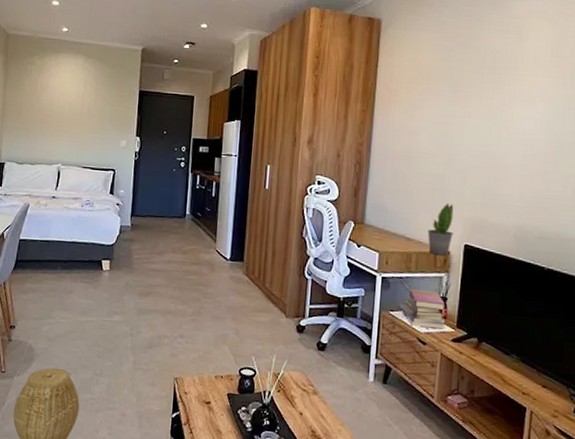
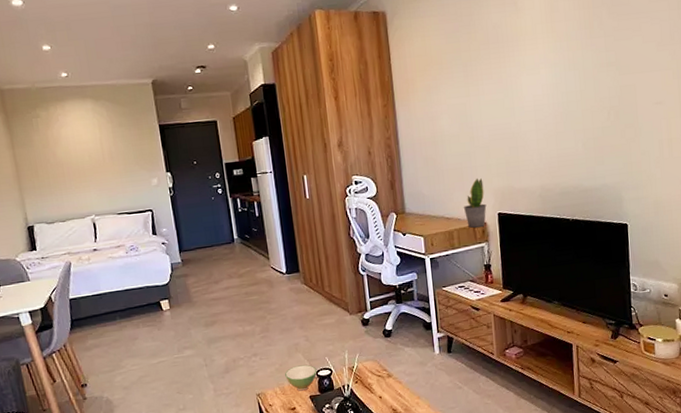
bowl: none [207,358,241,387] -> present [285,364,317,391]
books: present [396,288,446,330] -> none [448,260,494,297]

